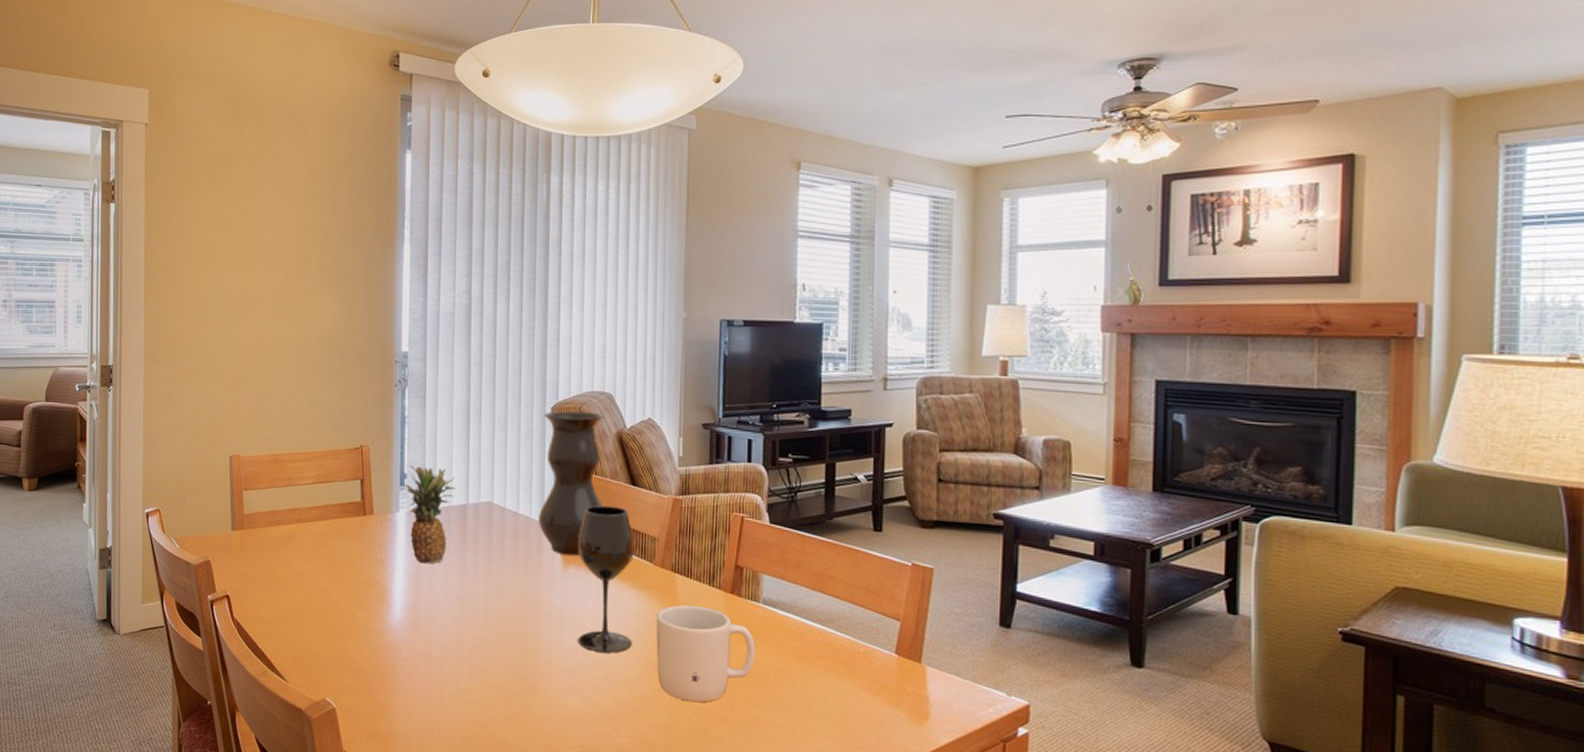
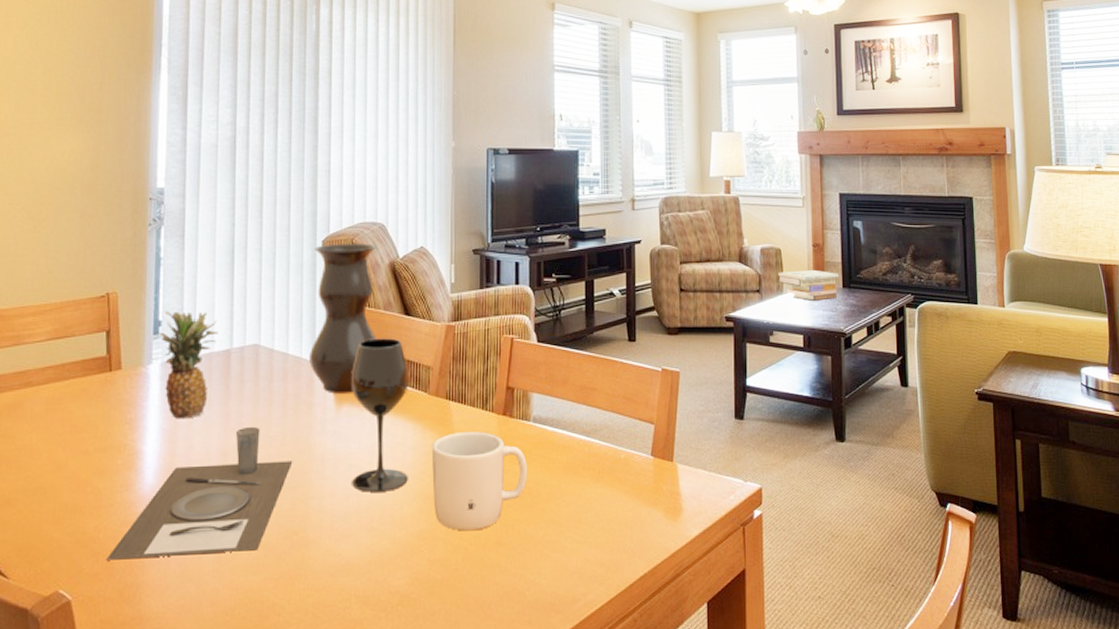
place setting: none [364,577,523,690] -> present [107,426,293,560]
books: none [1064,467,1148,505] -> present [777,269,839,302]

